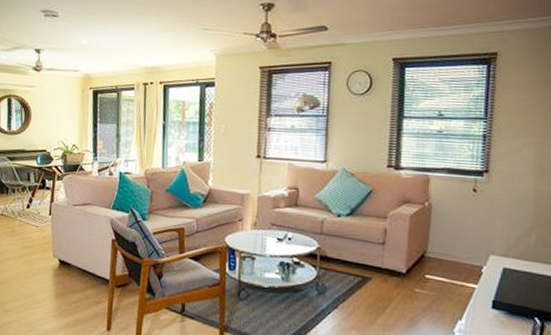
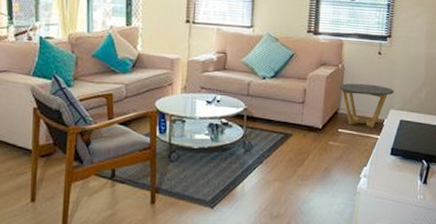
side table: none [425,223,494,275] -> present [338,83,394,127]

